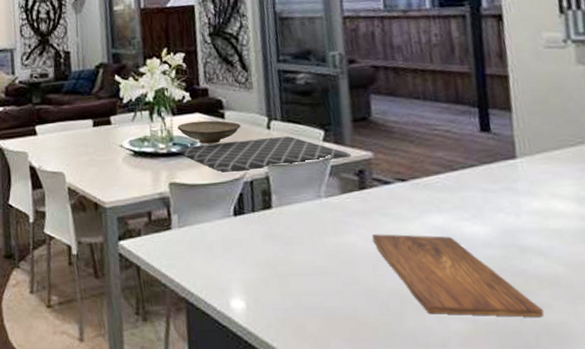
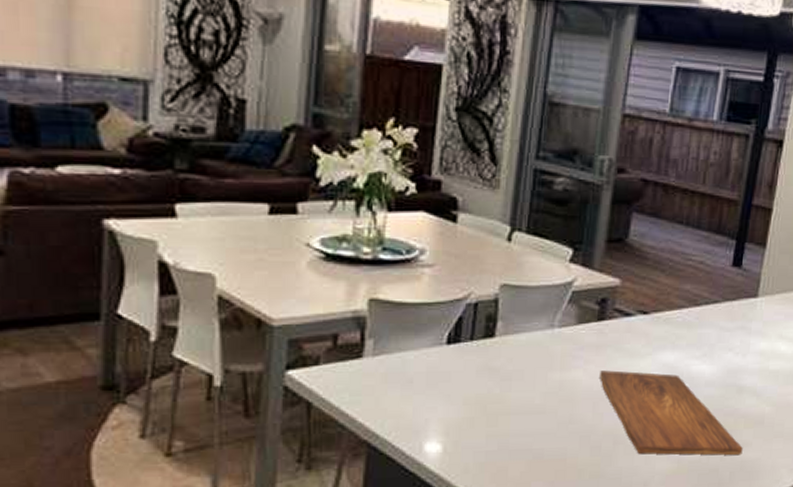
placemat: present [175,135,352,172] -> none [383,251,598,290]
decorative bowl: present [177,120,241,144] -> none [392,221,476,253]

